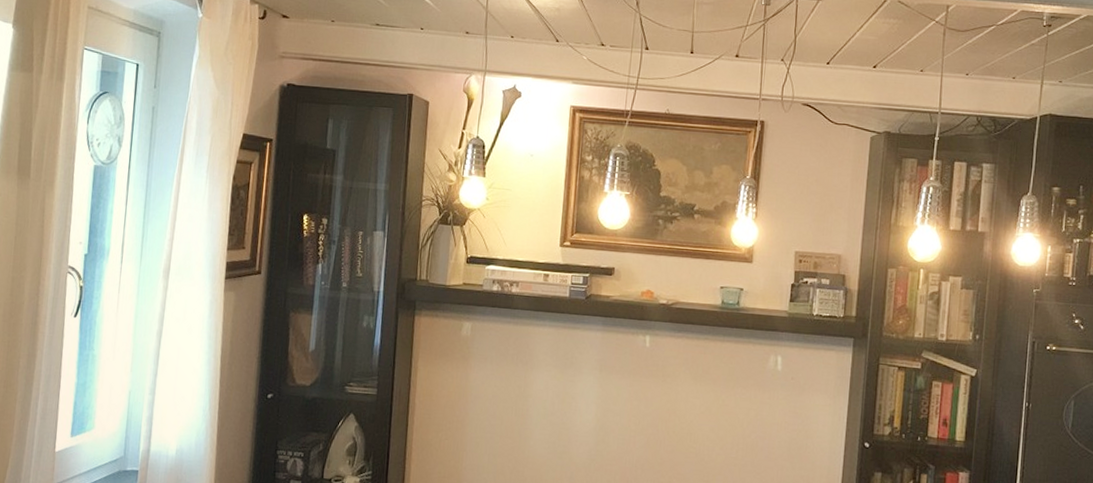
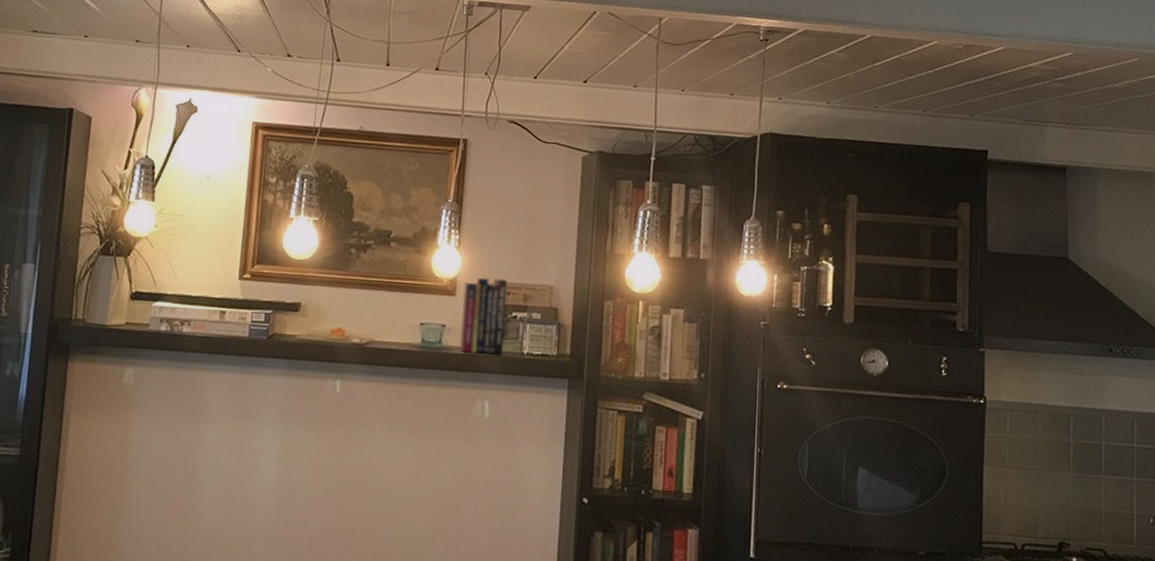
books: none [756,247,799,317] -> present [460,278,507,356]

